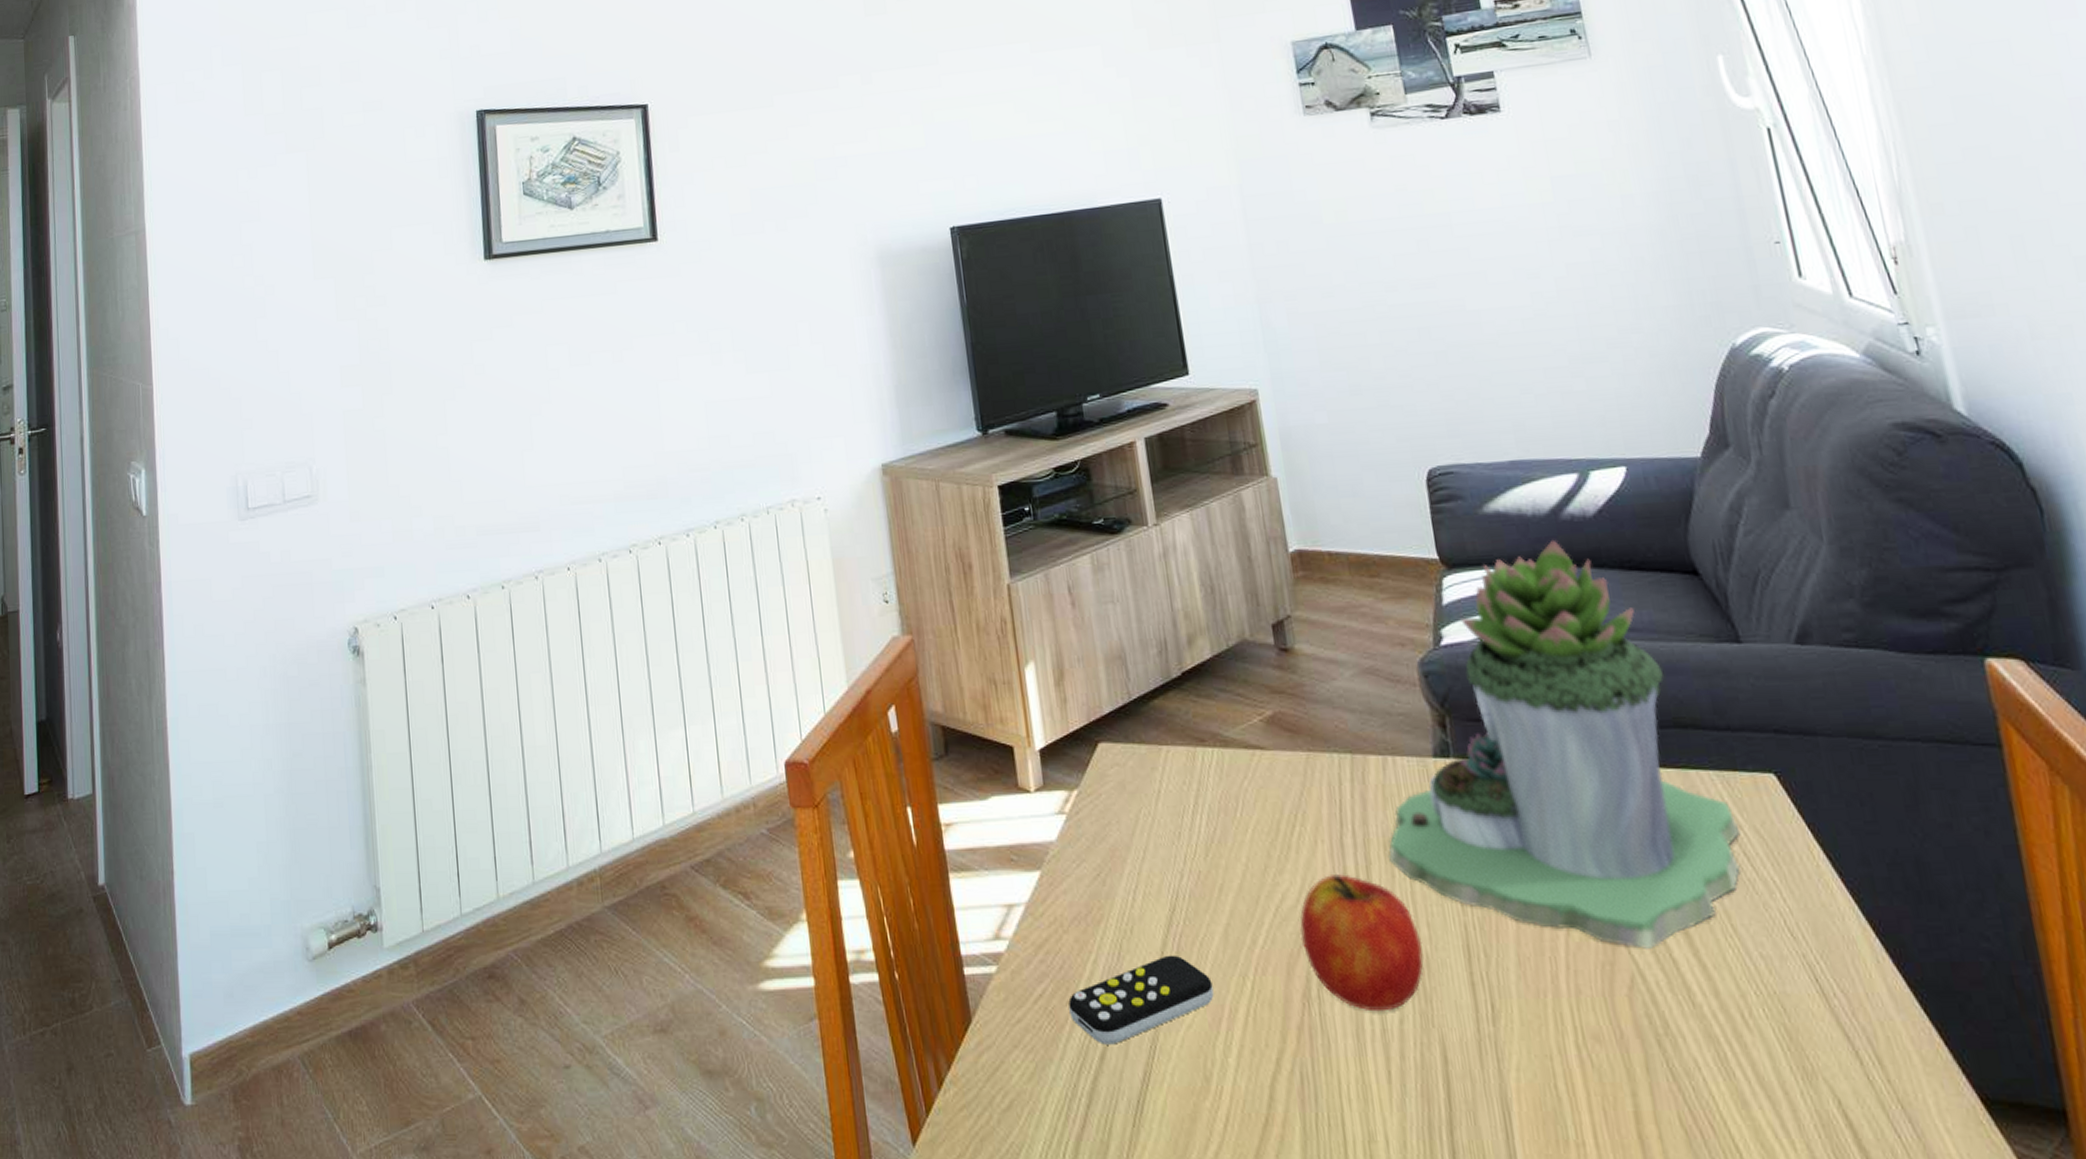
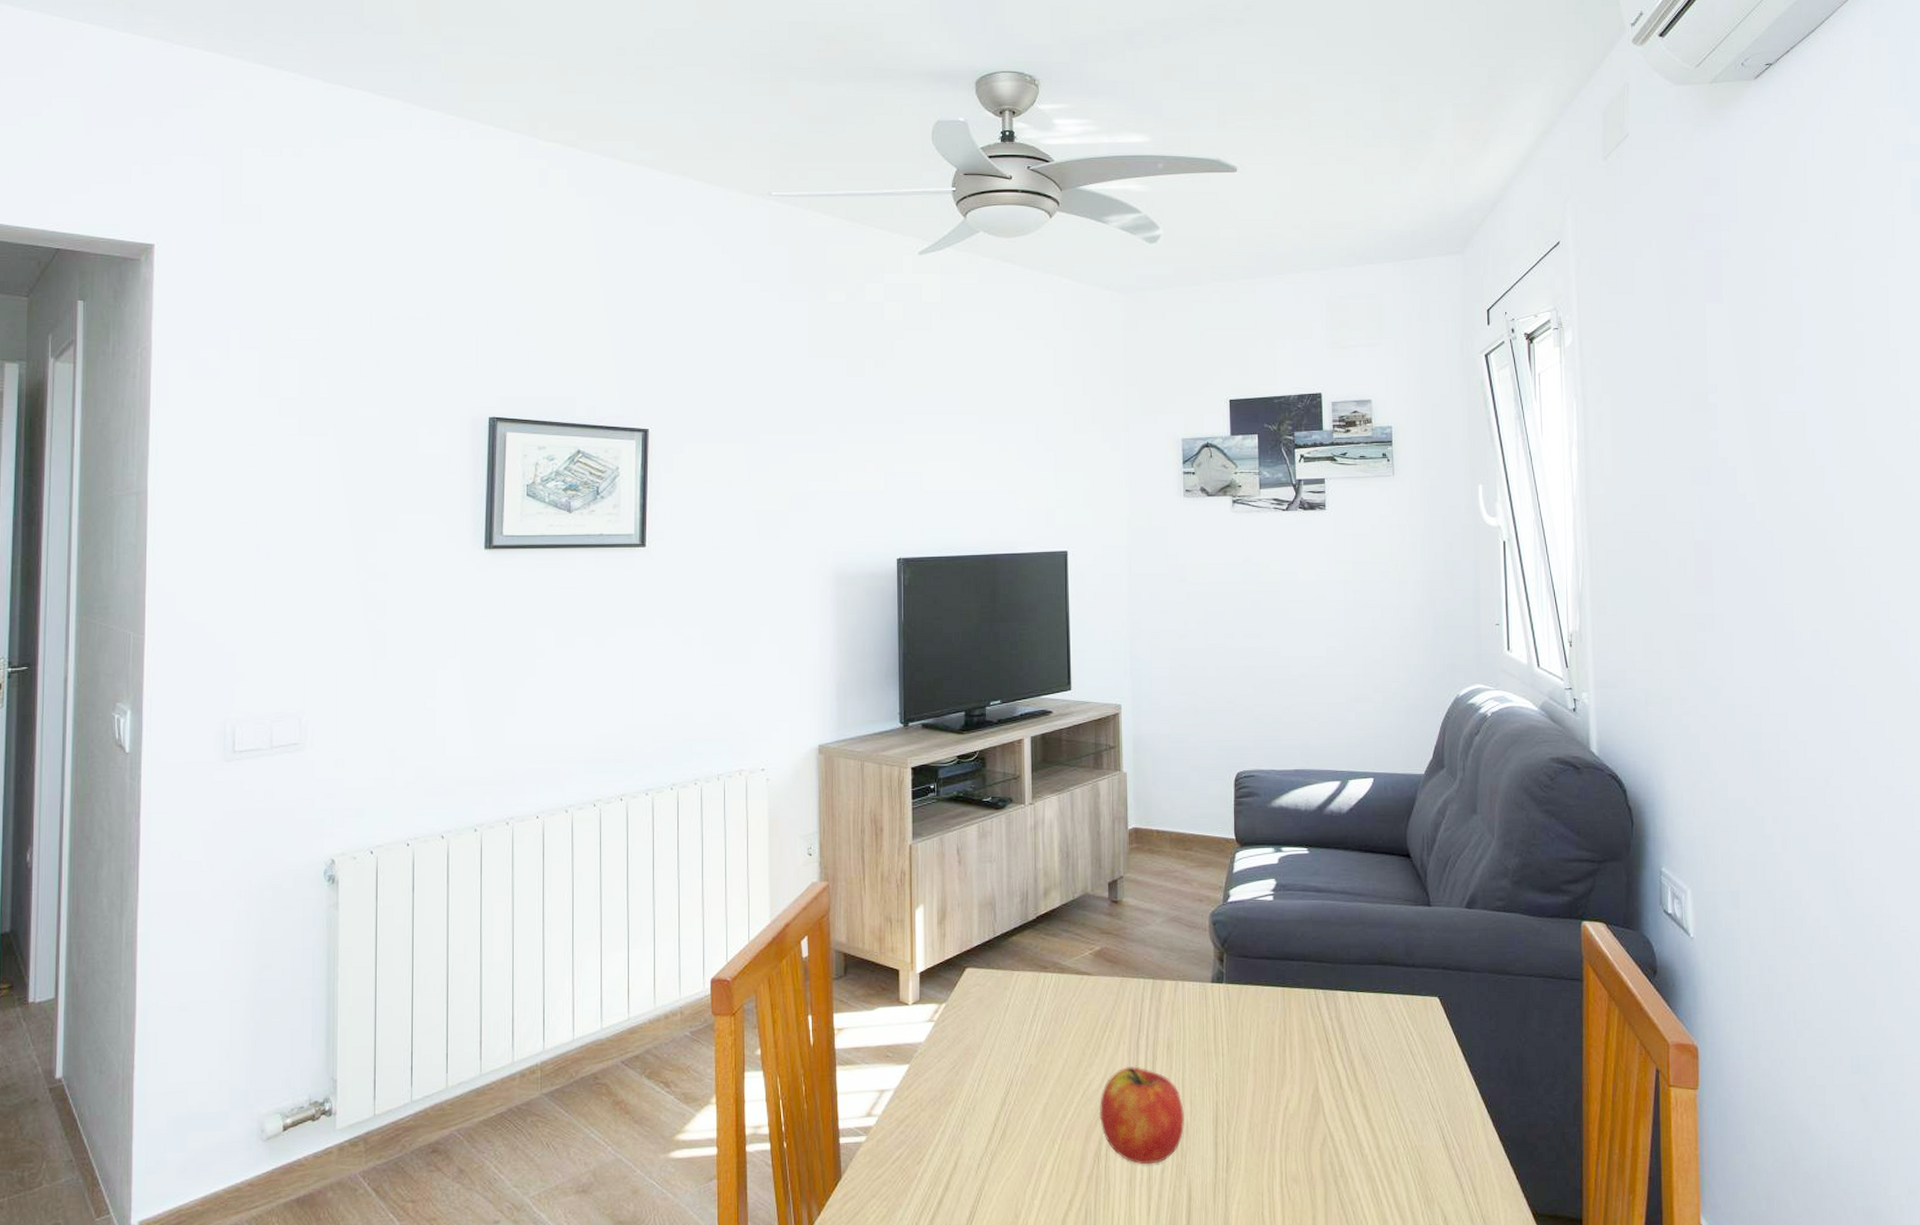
remote control: present [1068,955,1214,1045] -> none [919,1126,1030,1193]
succulent planter: present [1389,539,1741,951] -> none [1170,828,1410,1119]

